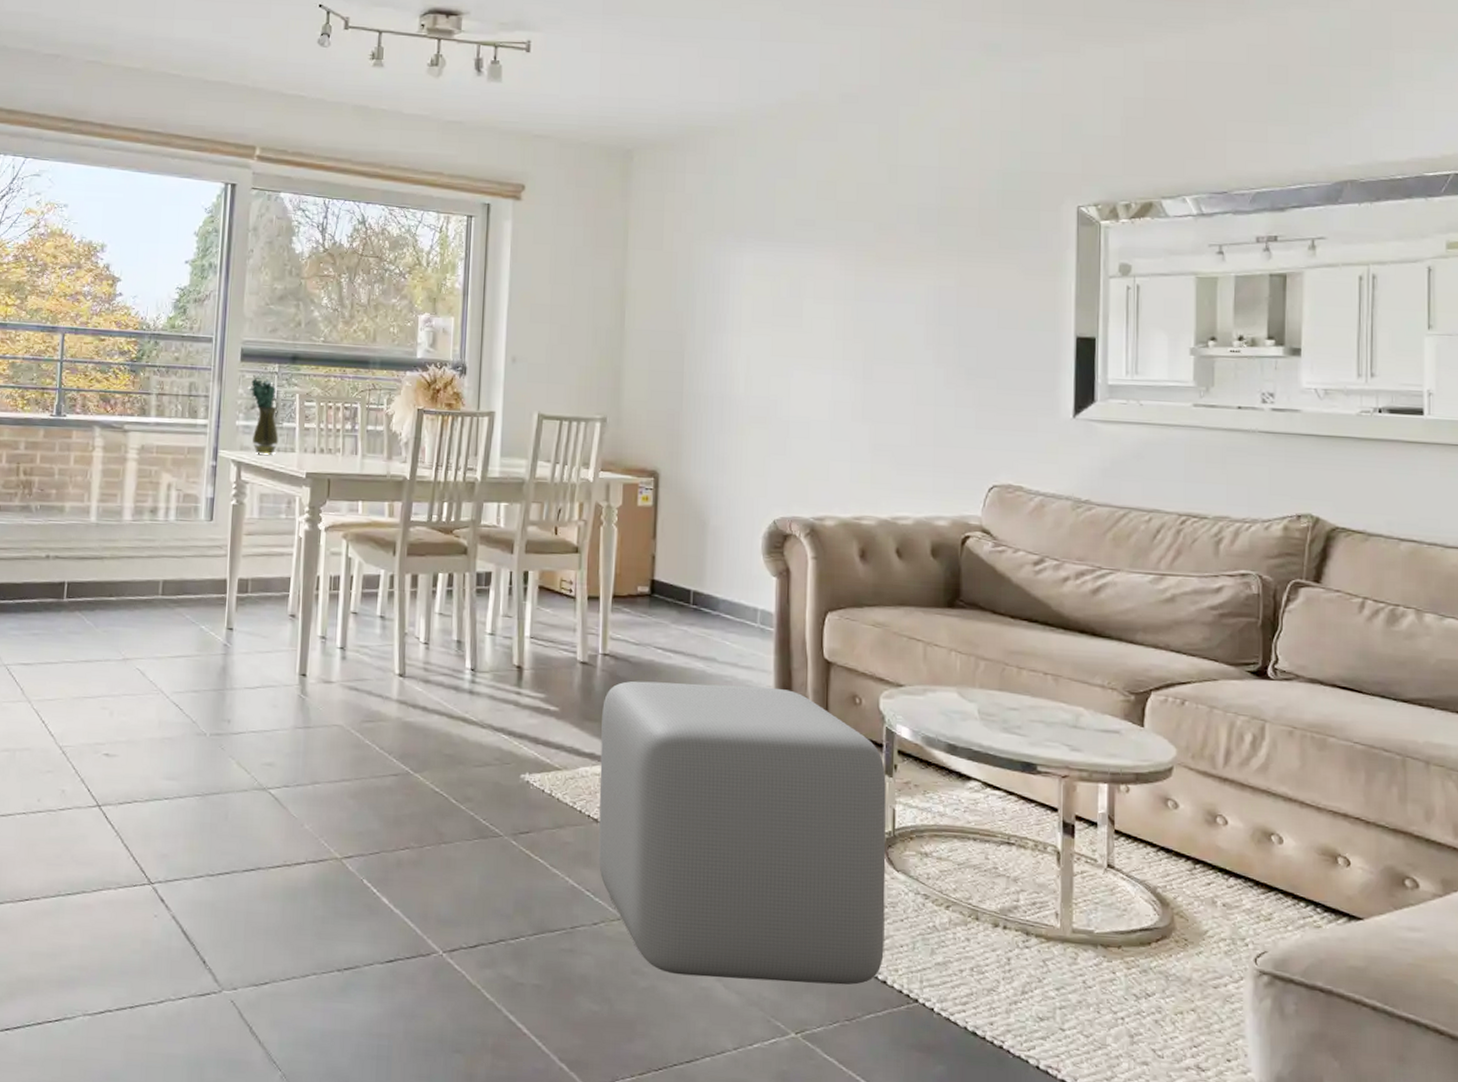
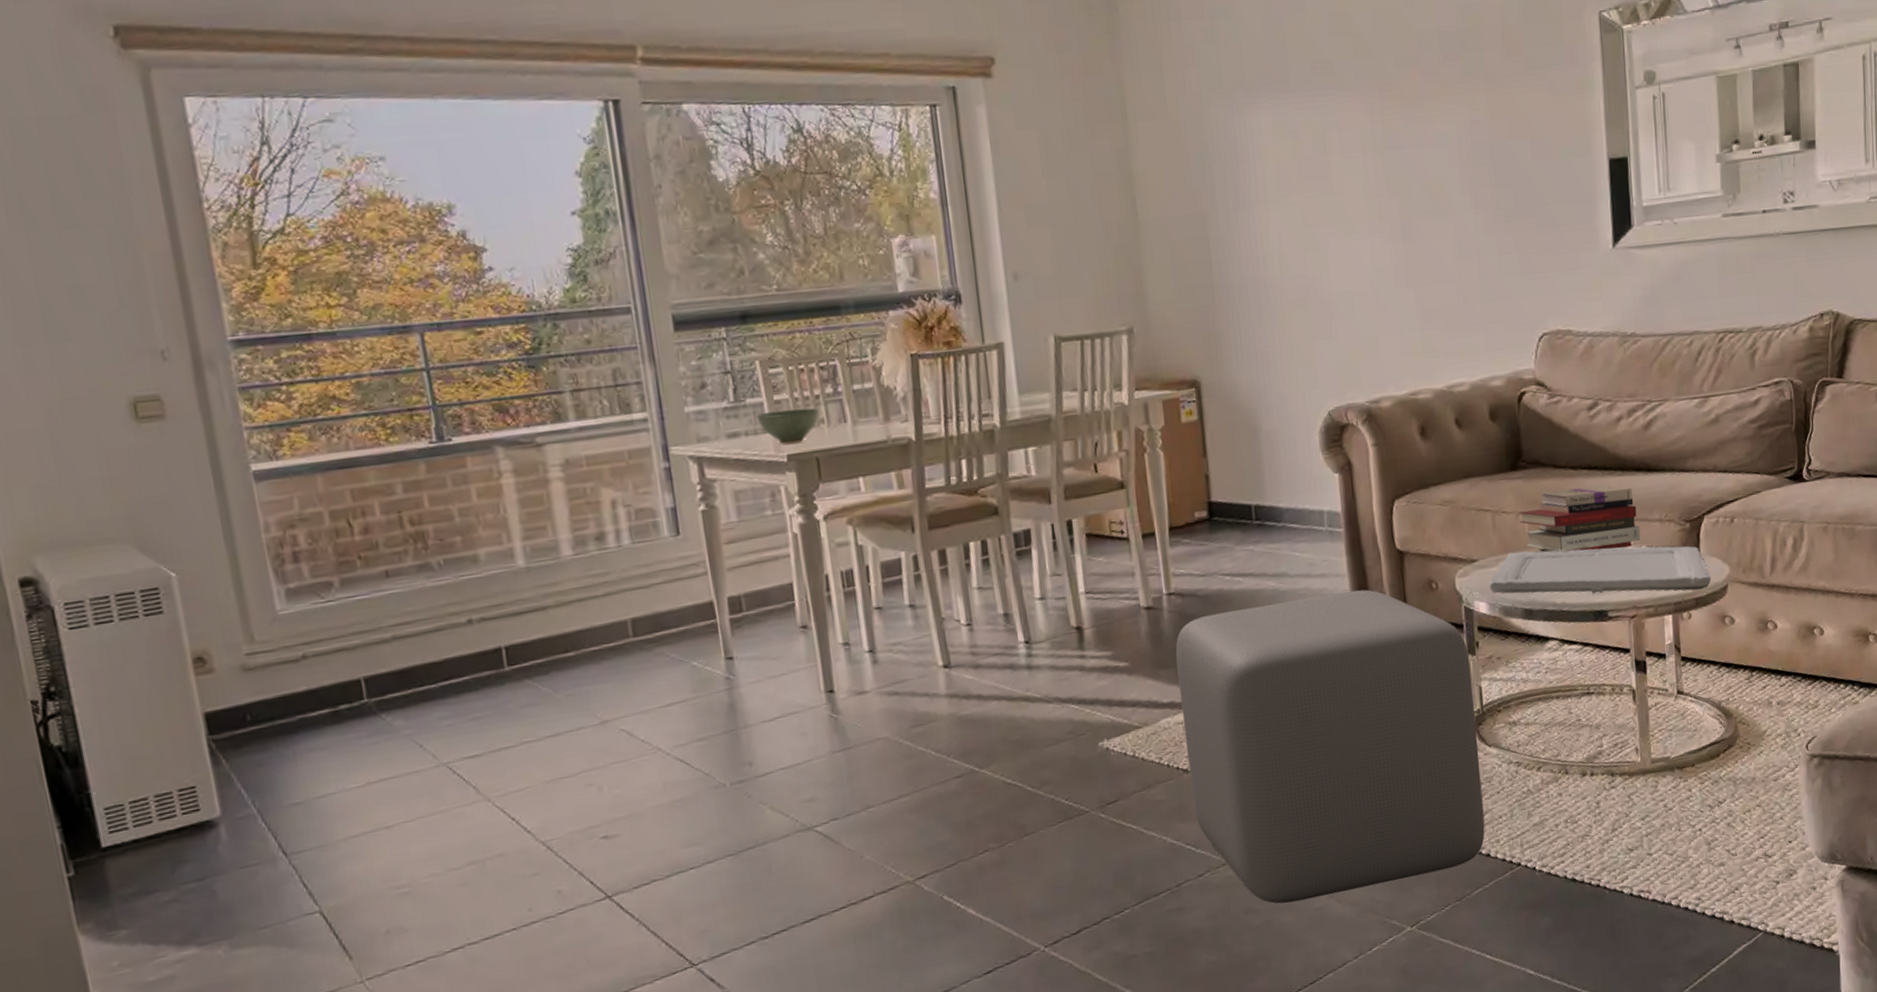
vase: present [250,375,279,455] -> none [693,346,745,444]
bowl: none [289,435,339,465] -> present [756,407,820,446]
religious icon: none [914,685,1154,766] -> present [1489,546,1711,595]
books: none [952,634,1080,706] -> present [1519,485,1641,553]

